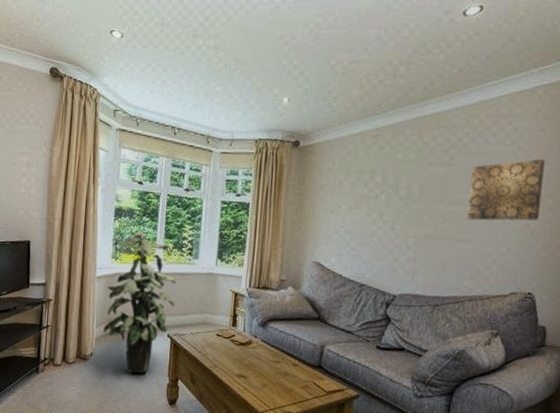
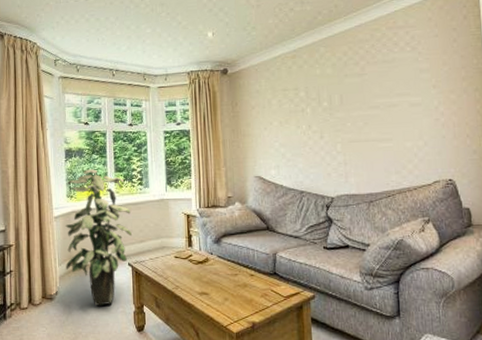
wall art: present [467,158,545,221] -> none [382,60,446,121]

